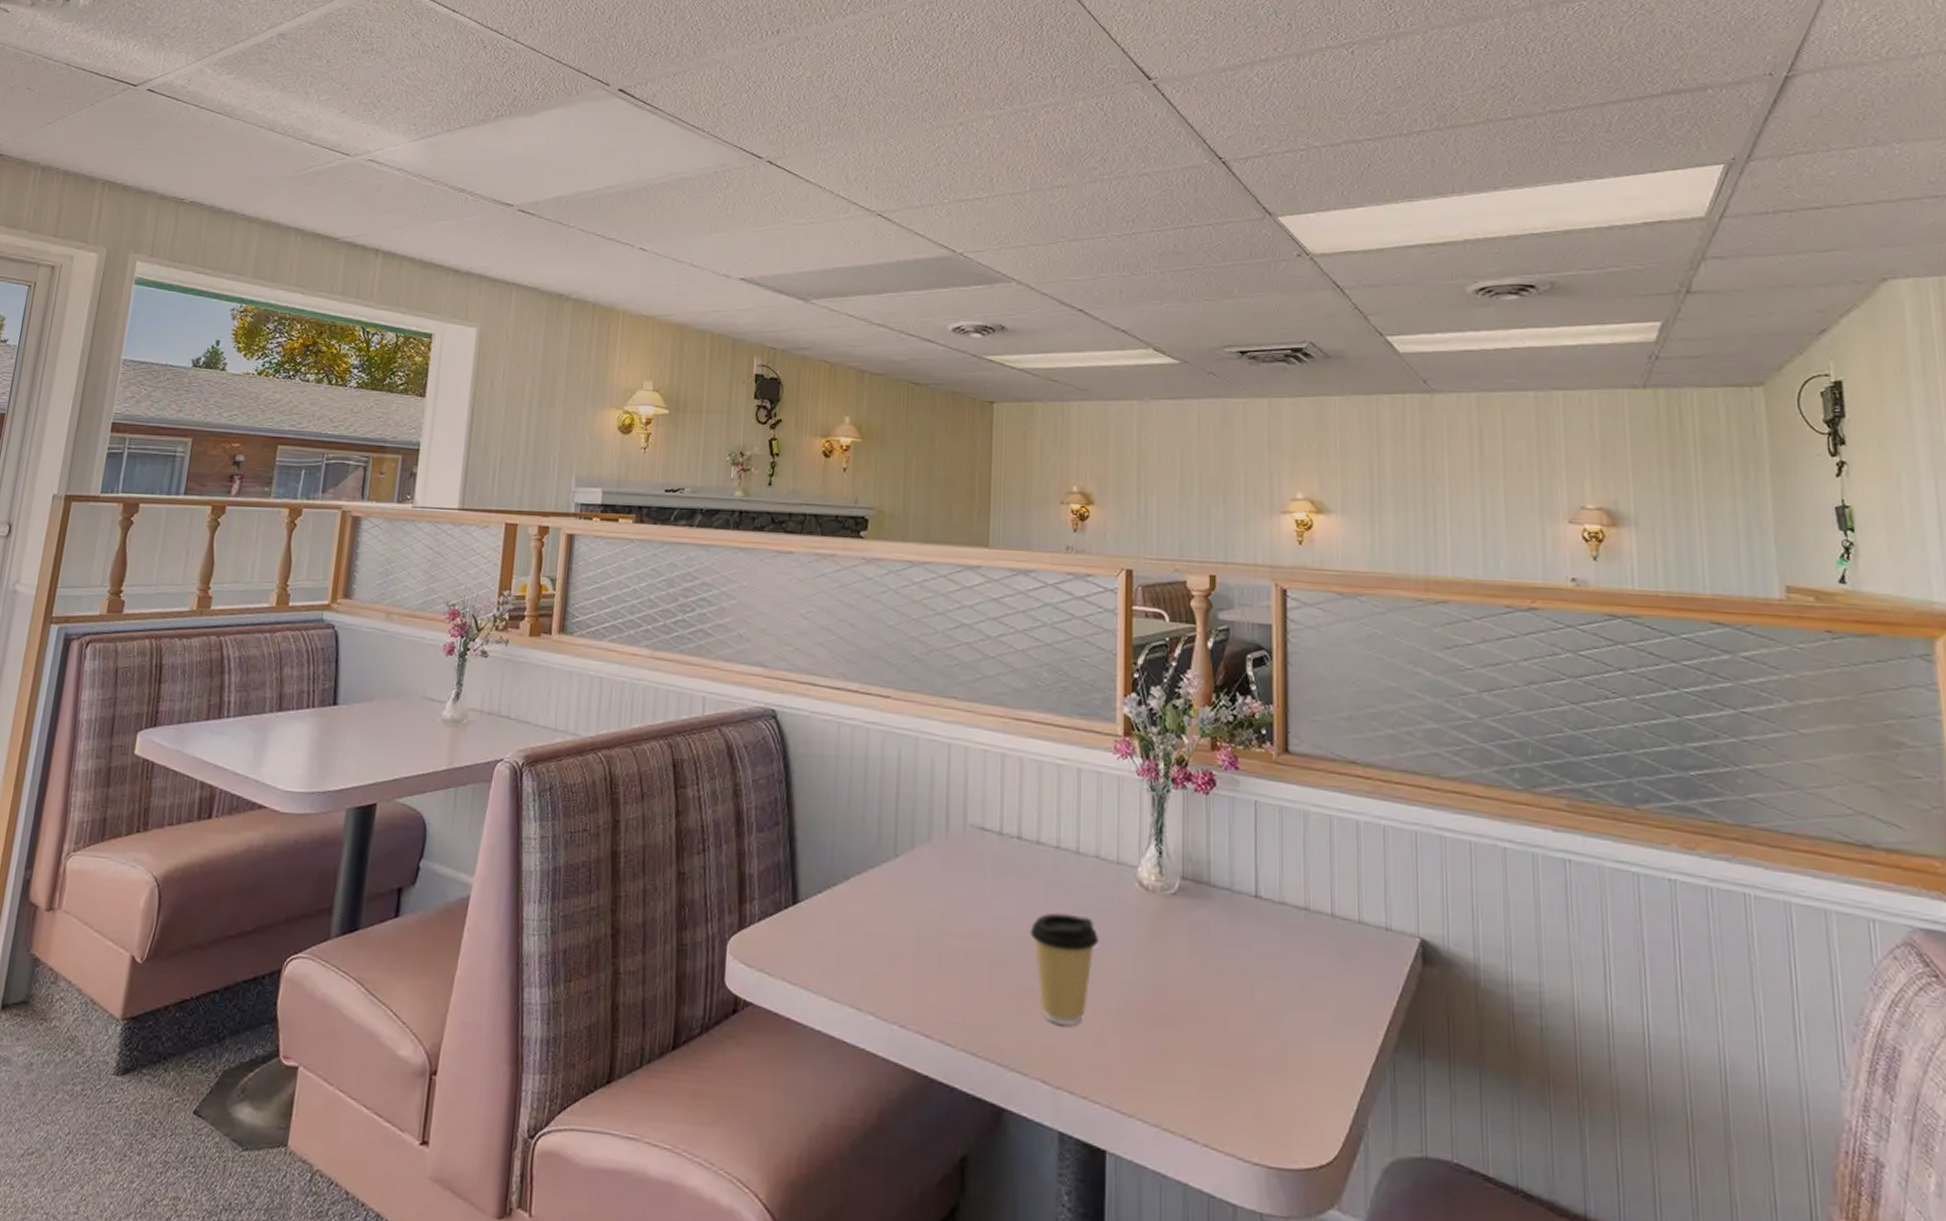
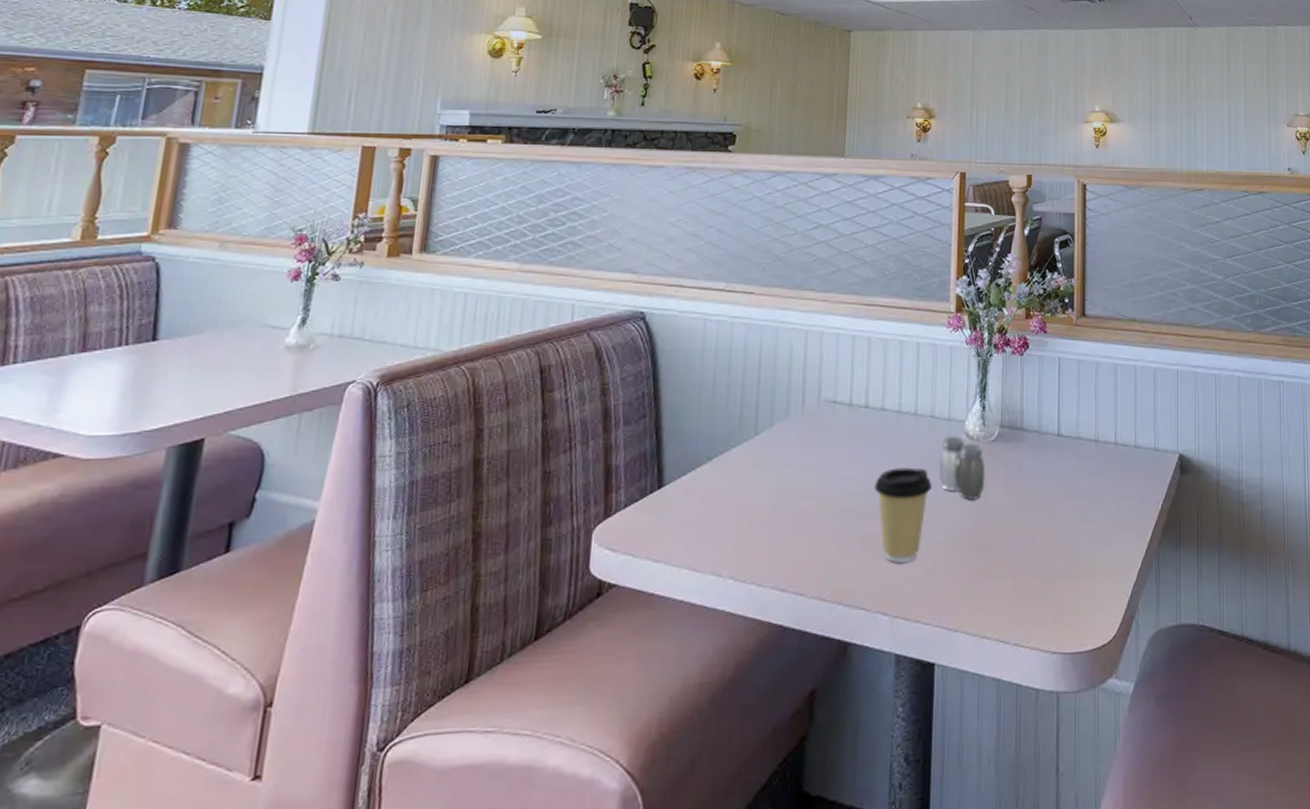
salt and pepper shaker: none [1107,882,1164,962] -> present [939,435,986,500]

